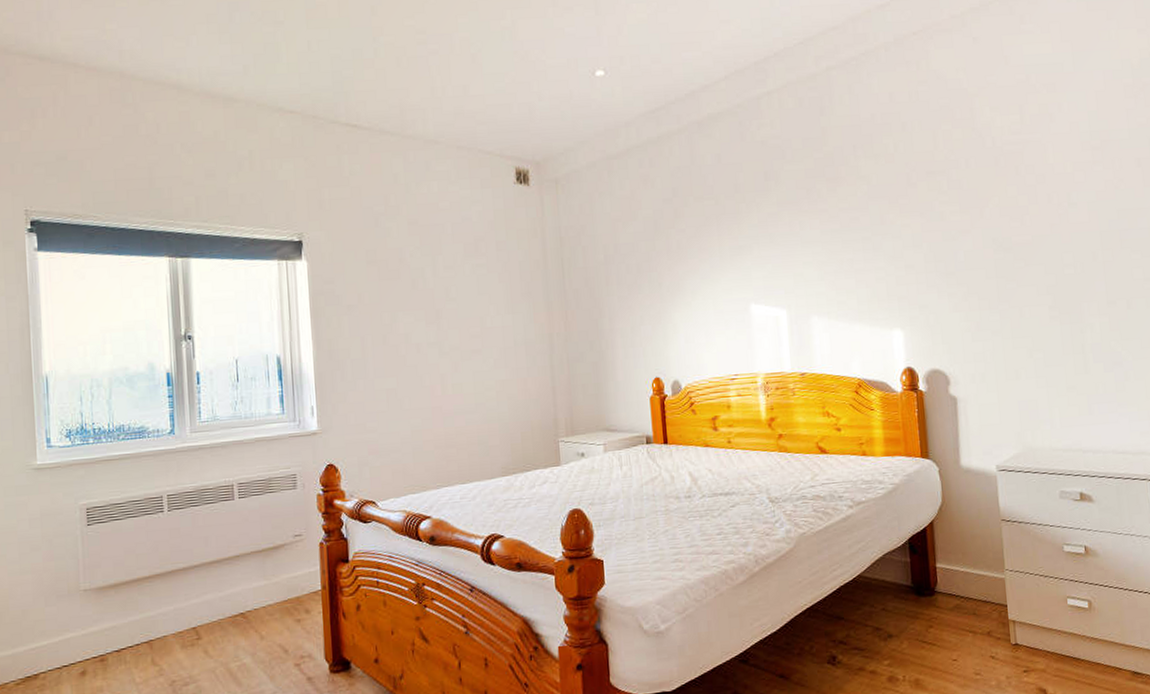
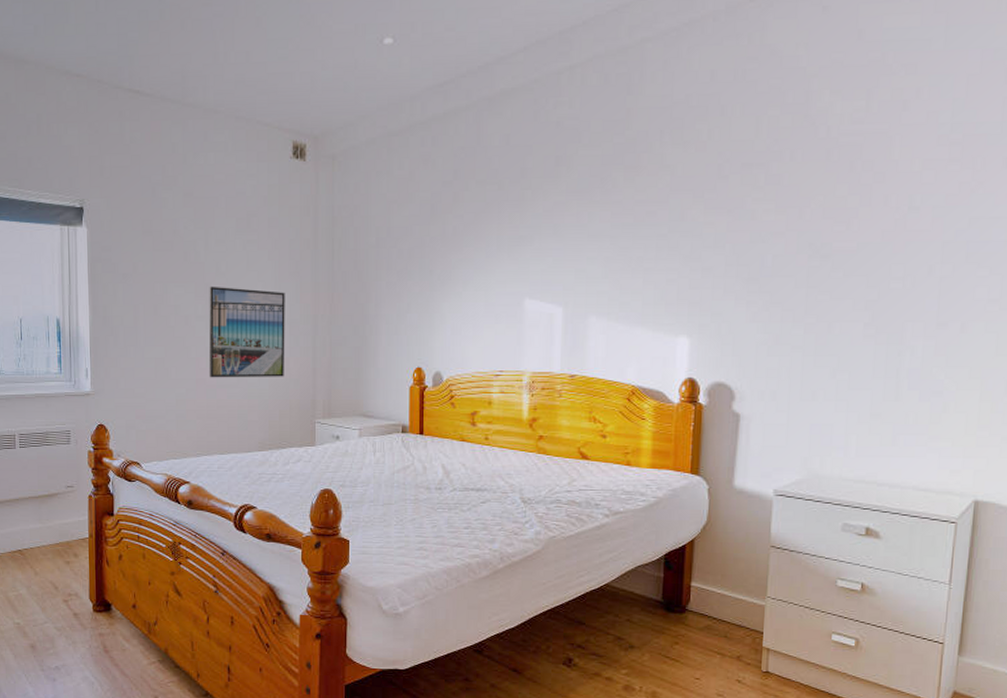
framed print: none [440,311,523,406] -> present [208,286,285,378]

